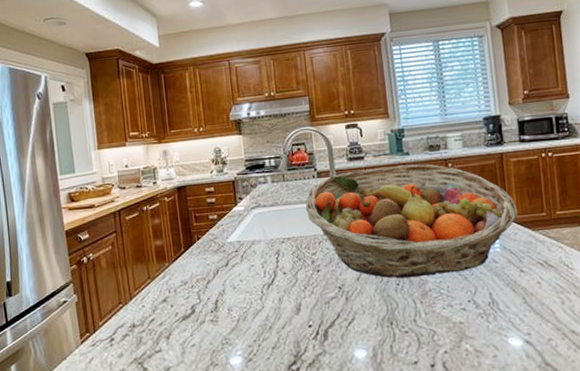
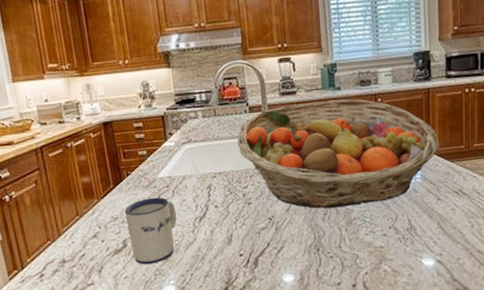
mug: none [194,262,245,333] -> present [125,197,177,265]

